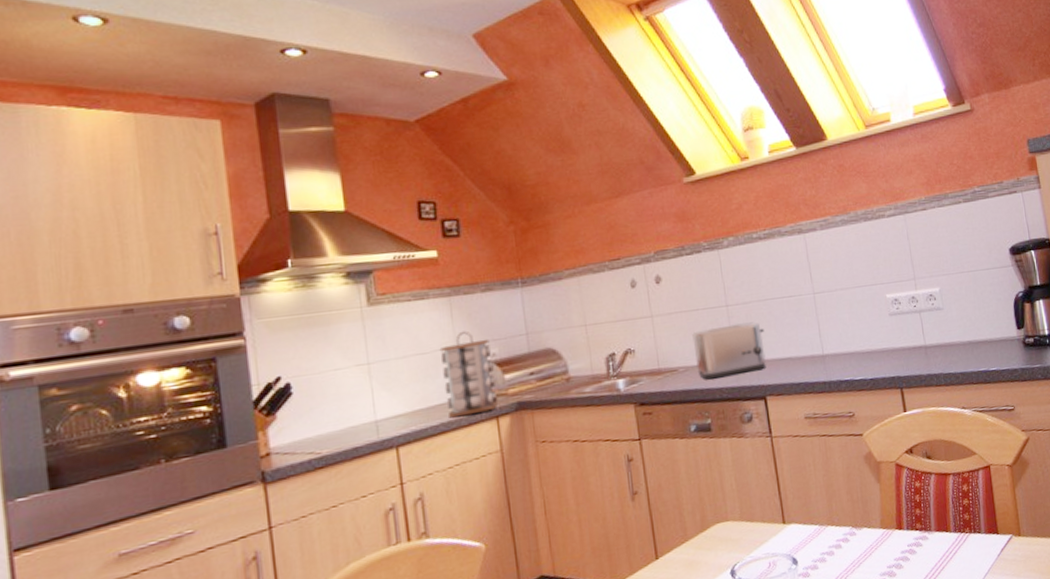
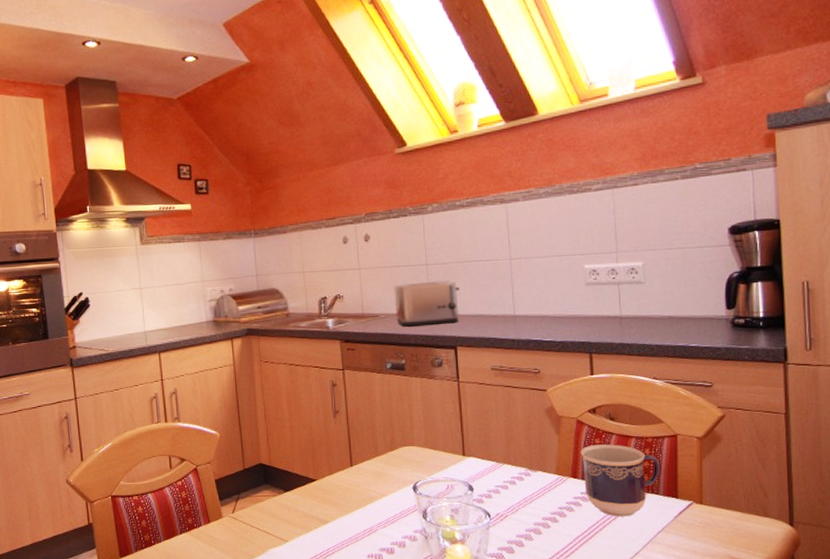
spice rack: present [439,330,499,418] -> none [191,269,233,336]
cup: none [902,484,979,566] -> present [580,444,660,517]

